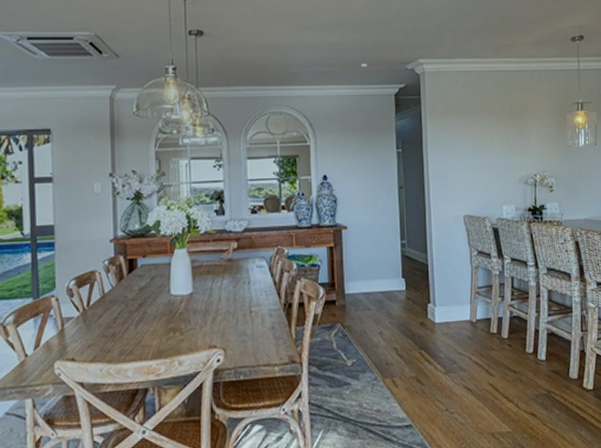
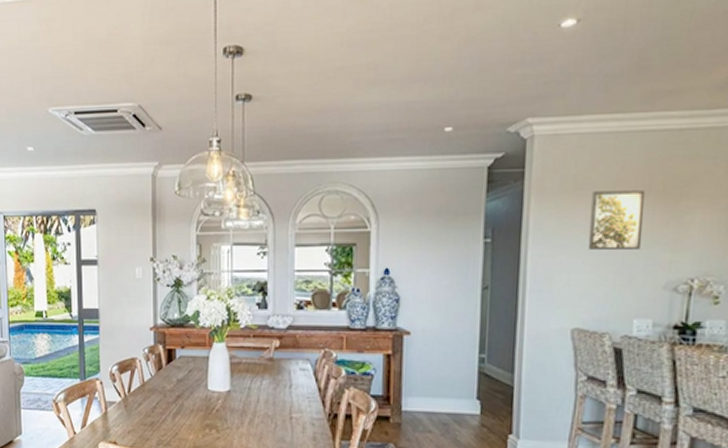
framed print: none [466,112,502,155] -> present [587,190,646,249]

